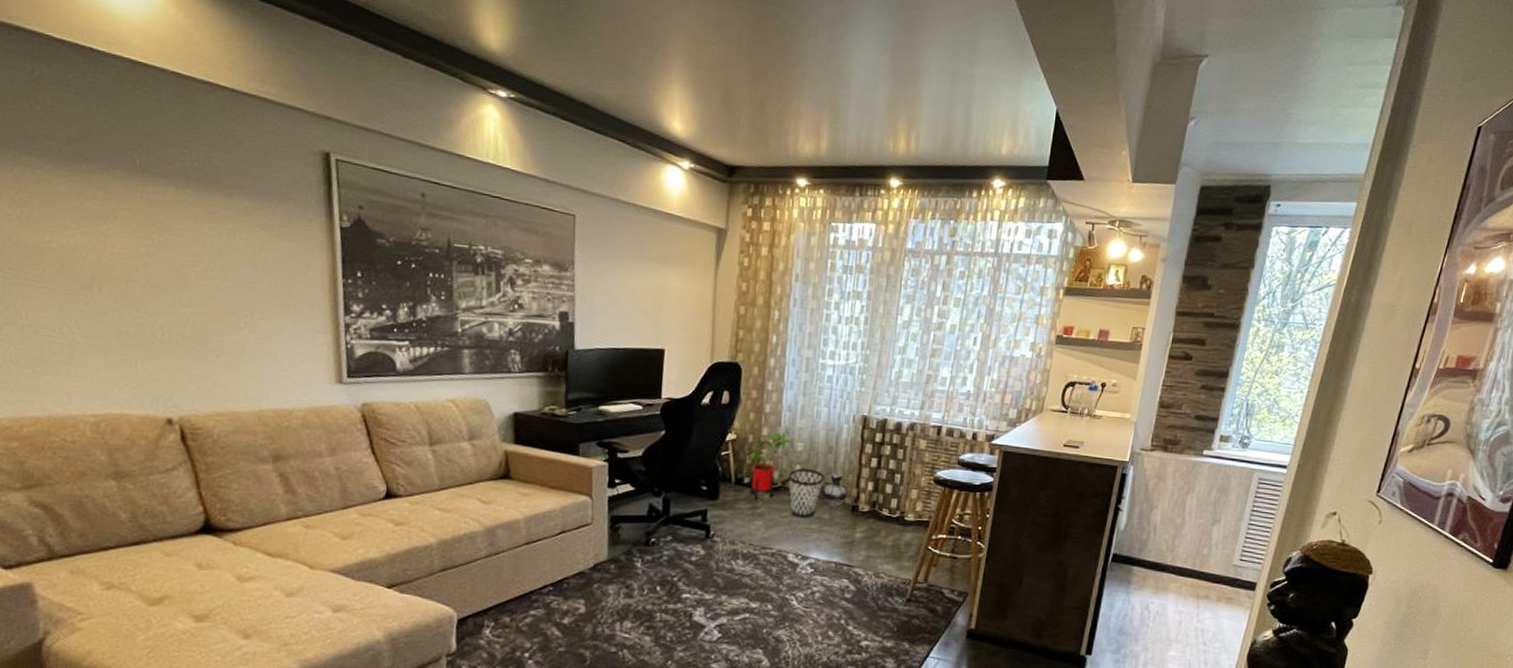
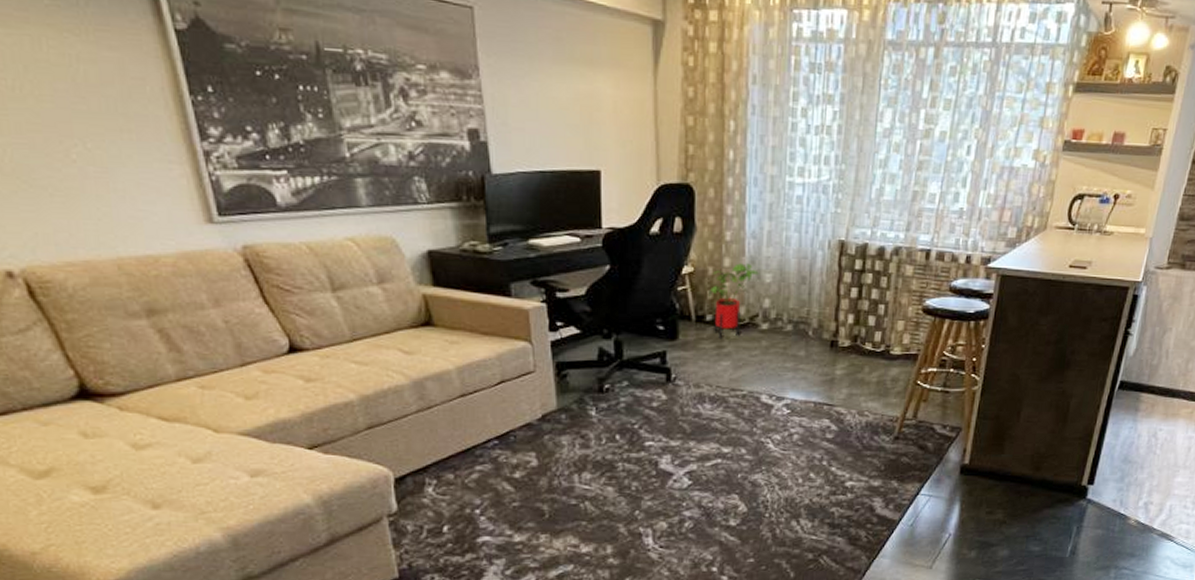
wastebasket: present [788,468,825,519] -> none [756,301,799,357]
ceramic jug: present [822,472,848,508] -> none [796,305,825,344]

